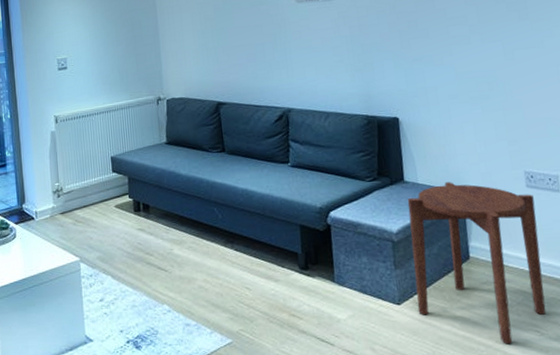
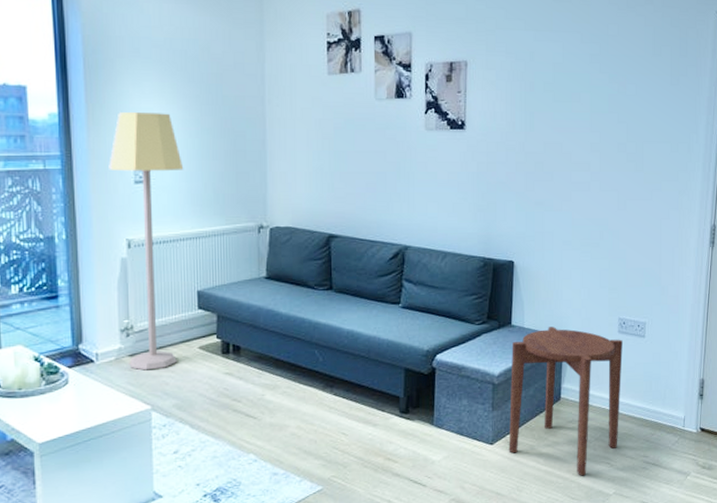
lamp: none [39,12,98,227] -> present [109,112,184,371]

